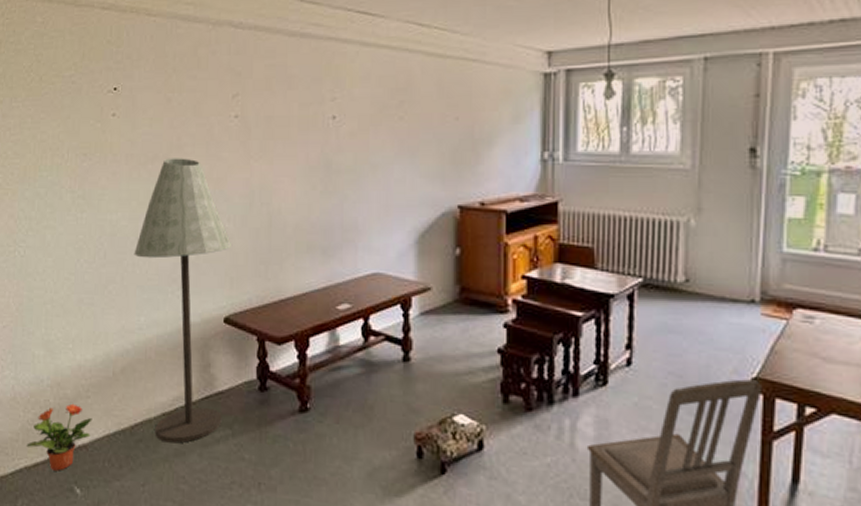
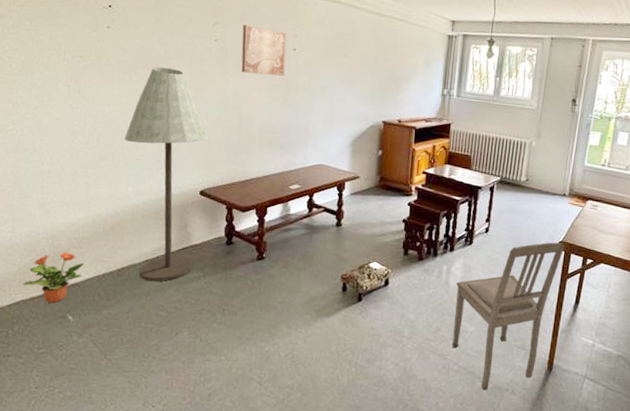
wall art: none [267,92,323,156] -> present [241,25,287,77]

